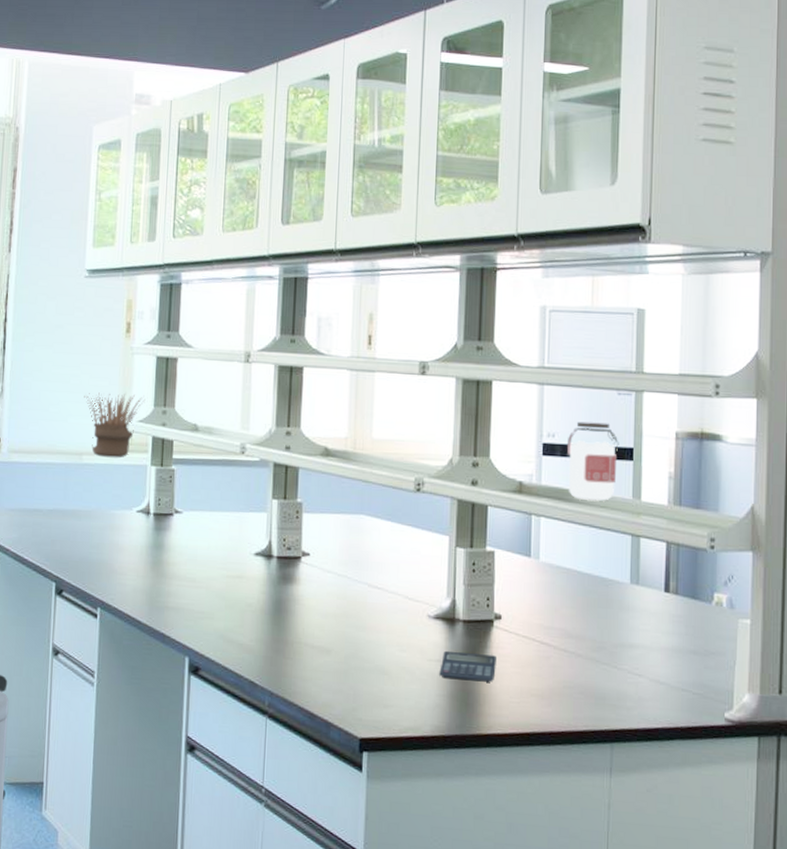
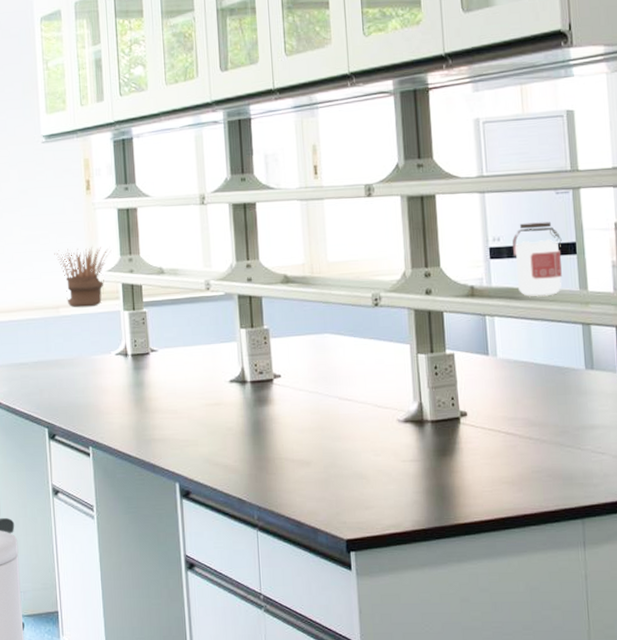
calculator: present [439,650,496,682] -> none [414,450,467,476]

